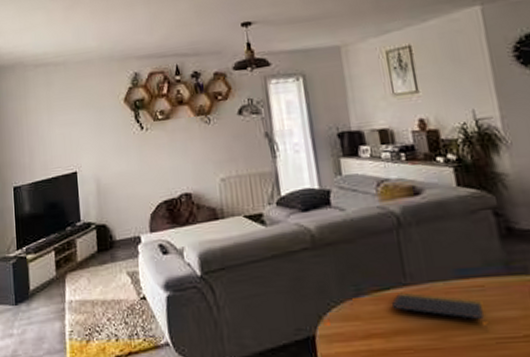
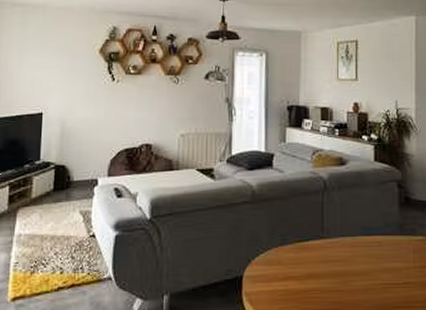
notepad: present [391,292,488,329] -> none [308,244,379,276]

